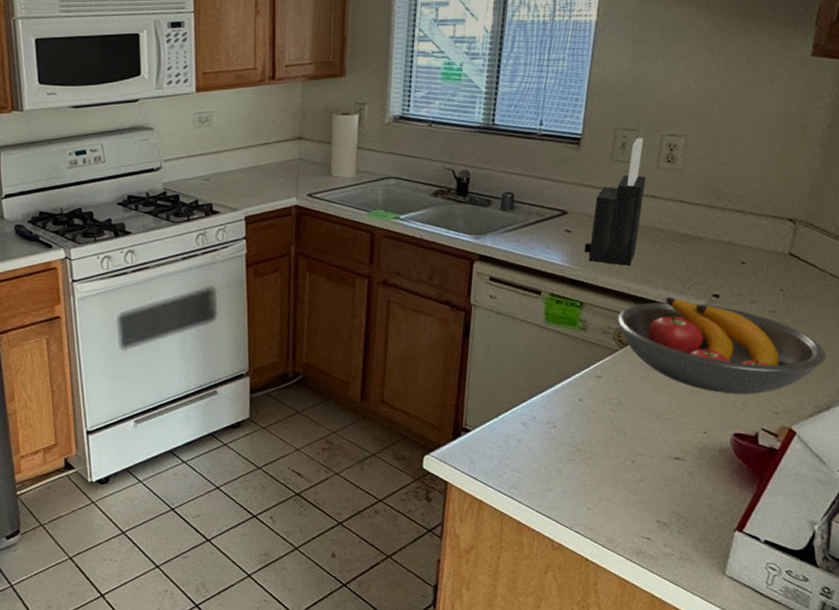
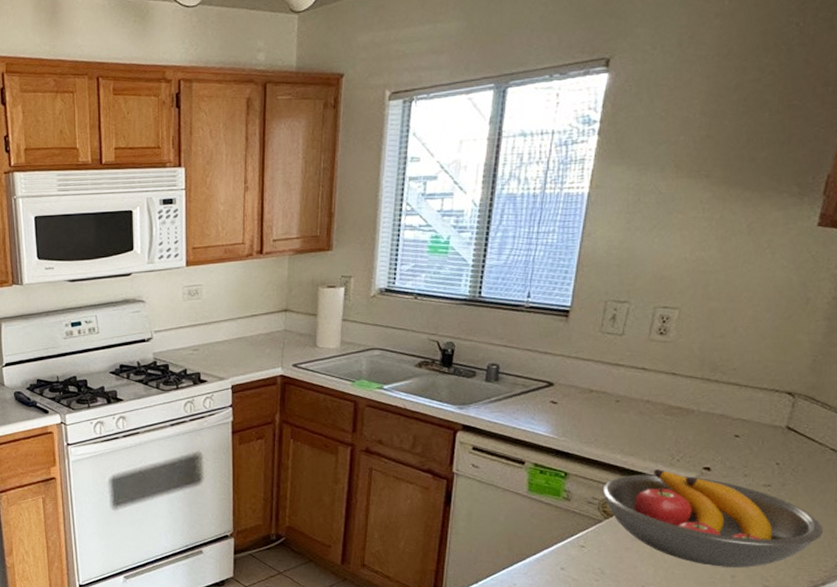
knife block: present [584,137,647,267] -> none [570,309,637,438]

